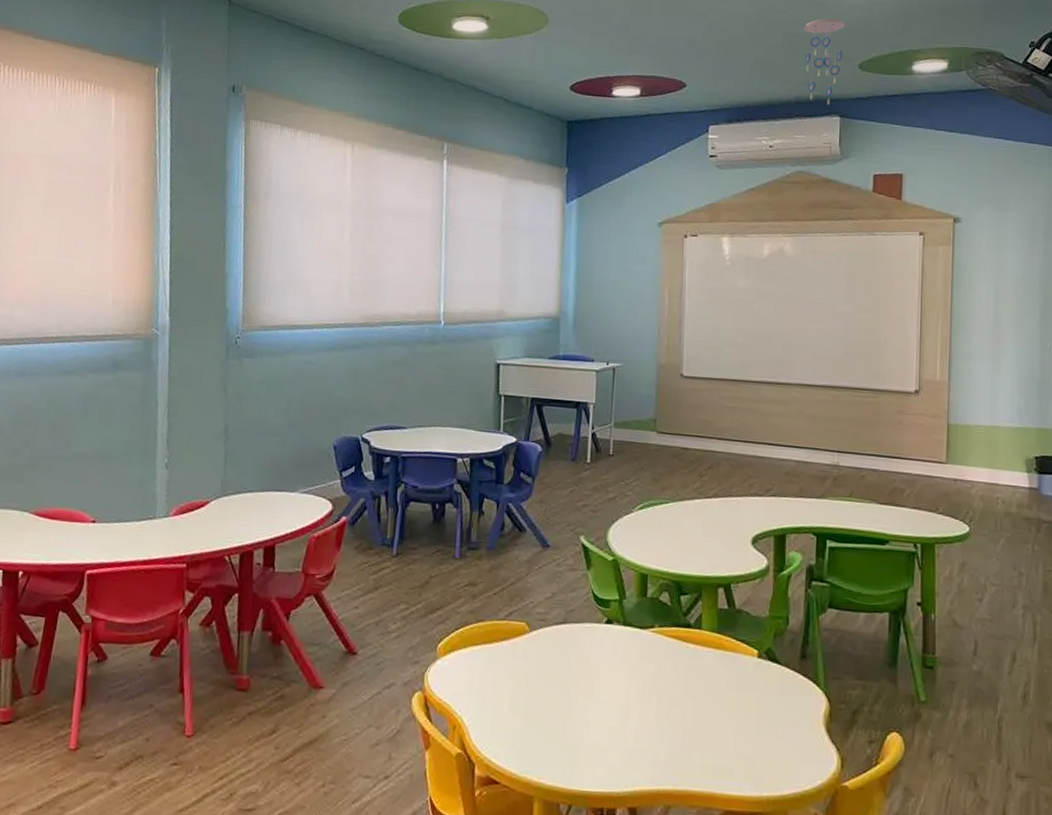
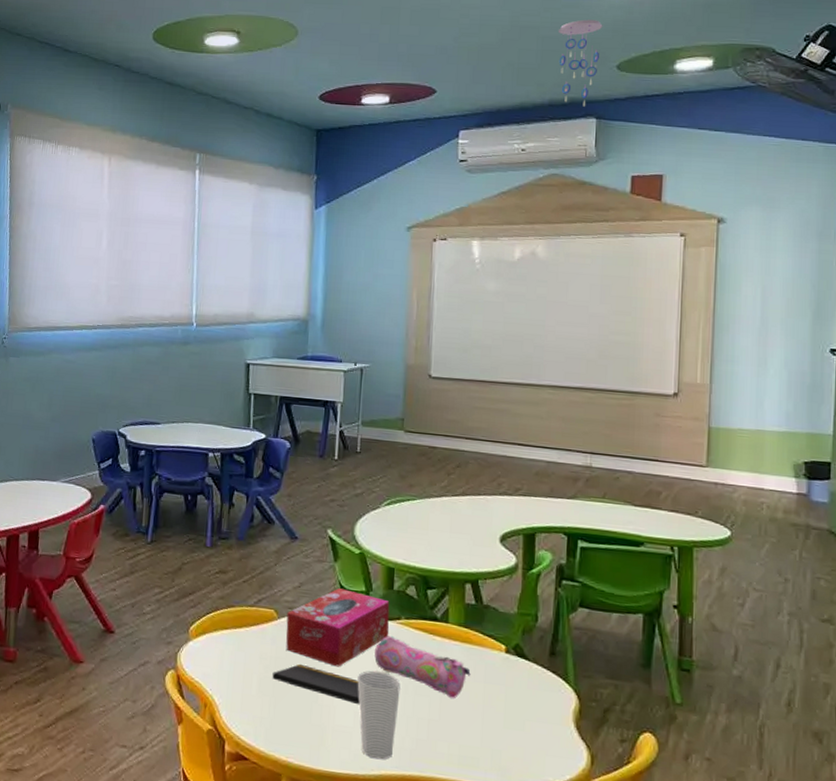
notepad: none [524,678,614,719] -> present [272,663,360,705]
tissue box: none [538,597,644,680] -> present [286,588,390,667]
cup: none [611,682,655,776] -> present [357,671,401,760]
pencil case: none [628,645,724,708] -> present [375,636,471,699]

